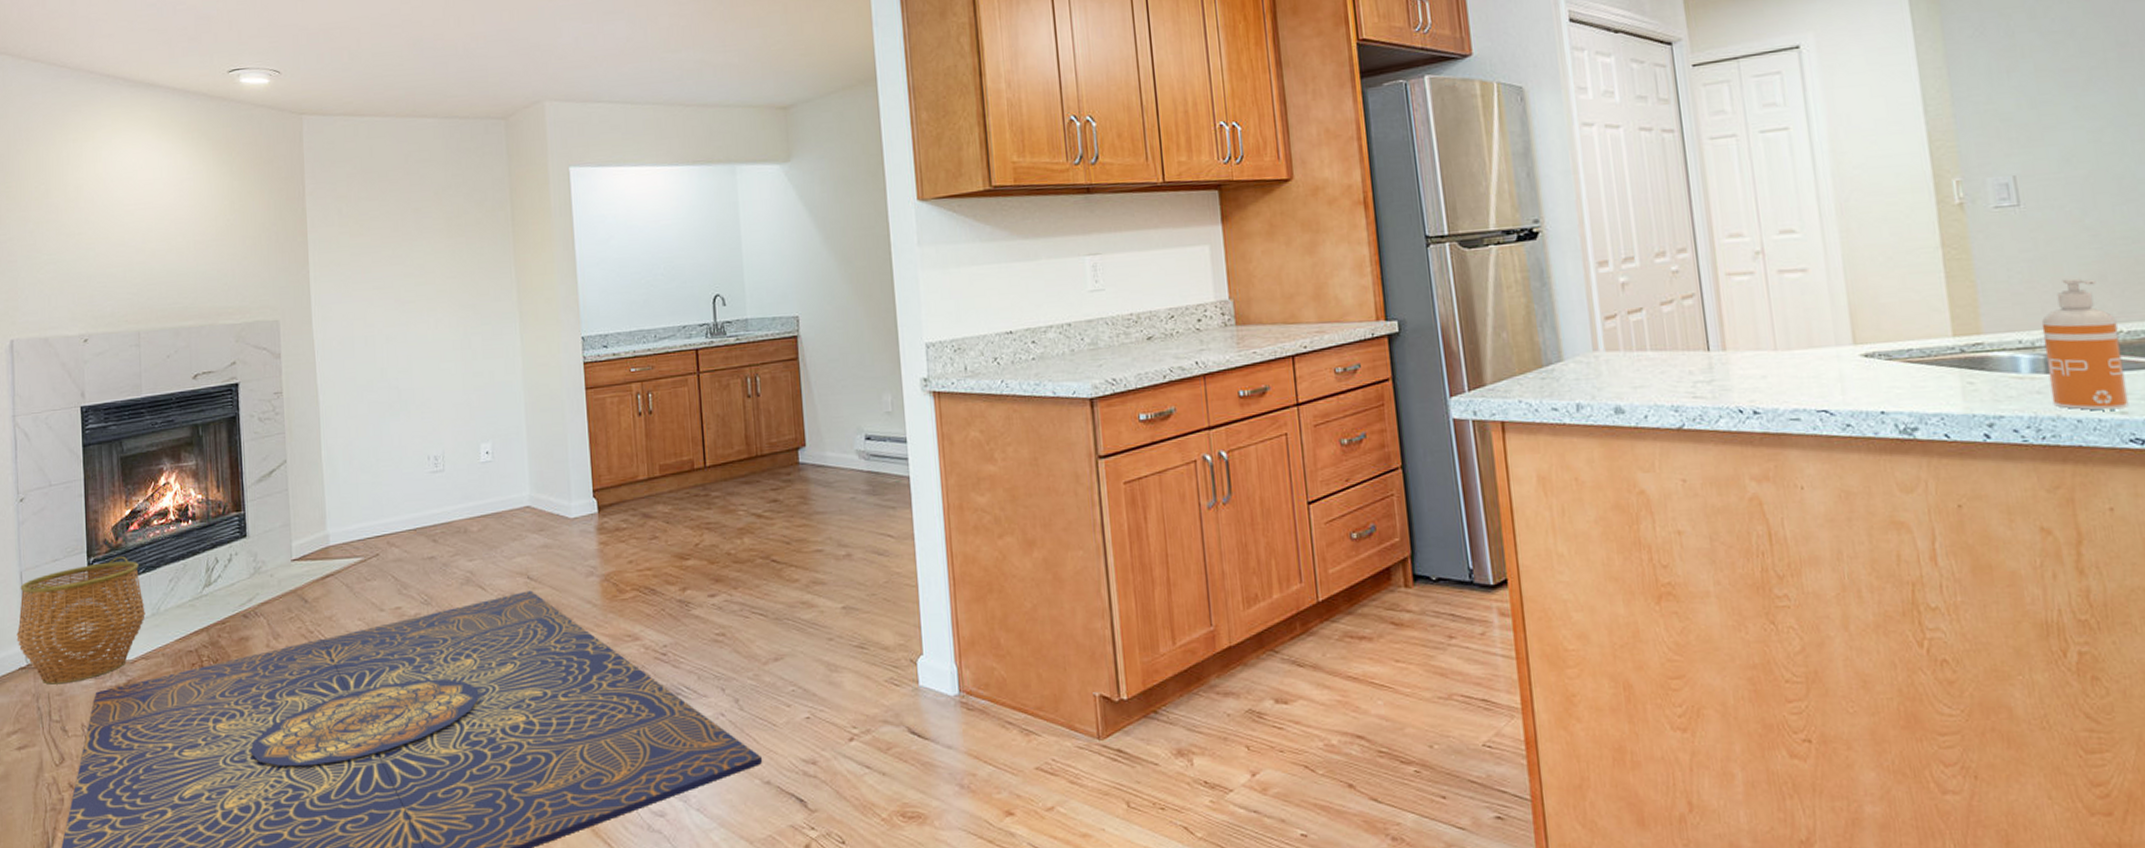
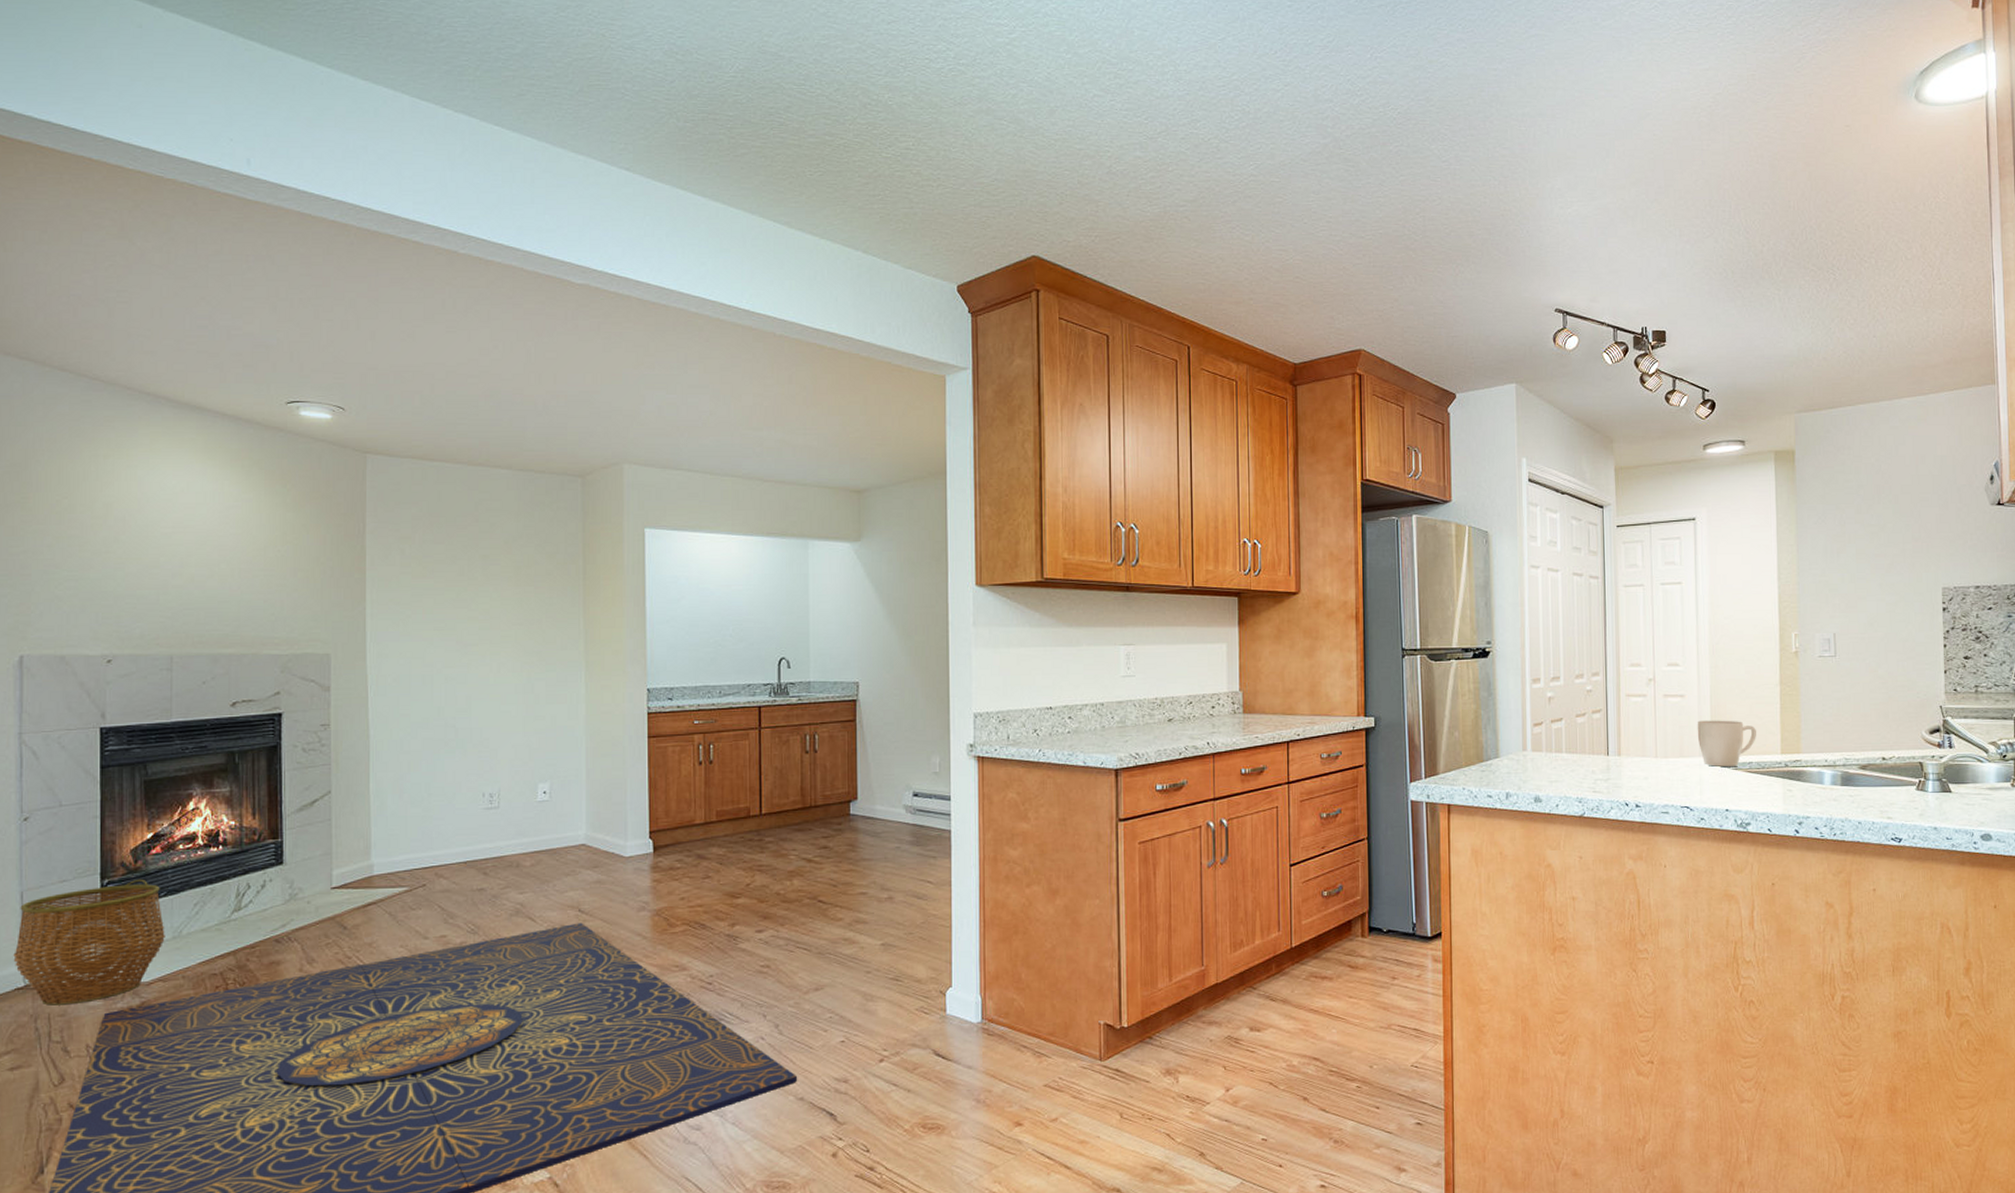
mug: none [1828,297,1915,358] -> present [1697,720,1756,767]
soap dispenser: present [2041,278,2129,411] -> none [1842,715,1893,816]

